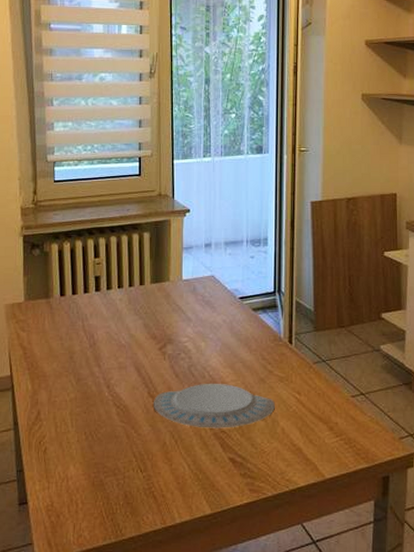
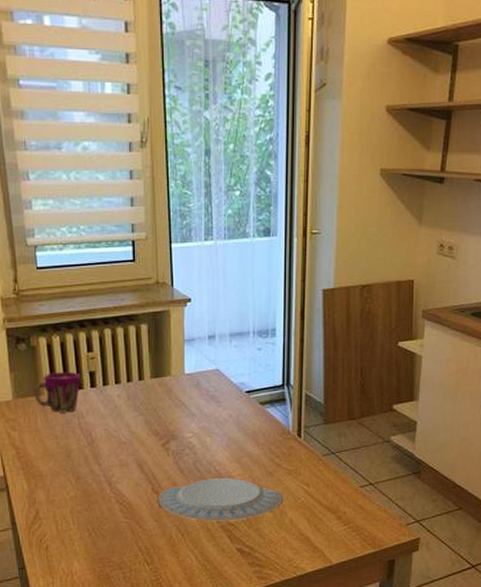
cup: none [44,276,87,315] -> present [34,372,81,413]

